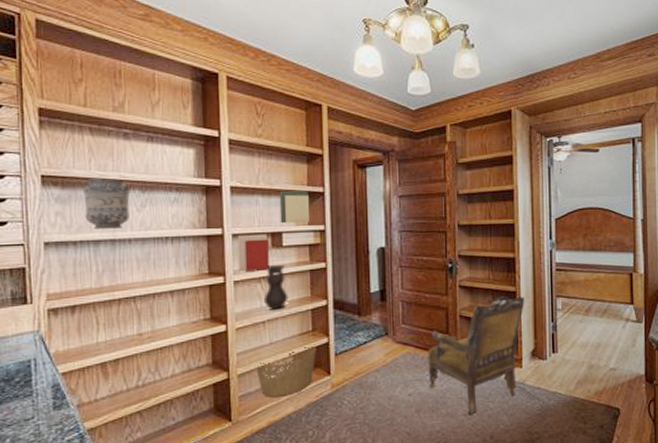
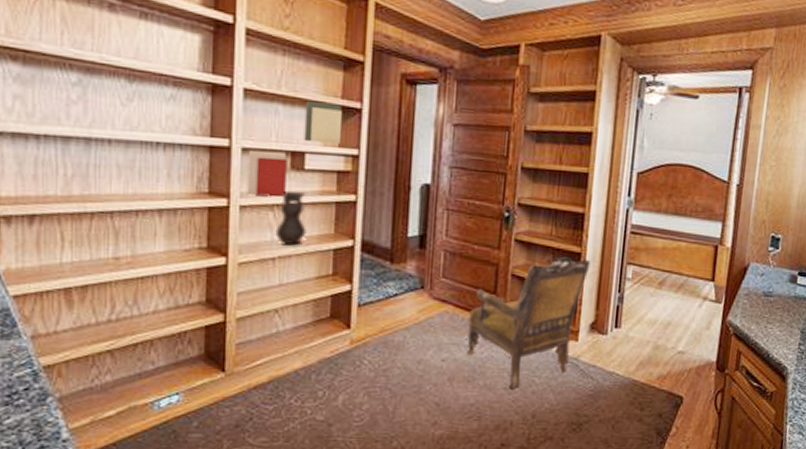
vase: present [82,177,131,229] -> none [50,57,113,125]
basket: present [255,344,316,398] -> none [258,291,336,350]

